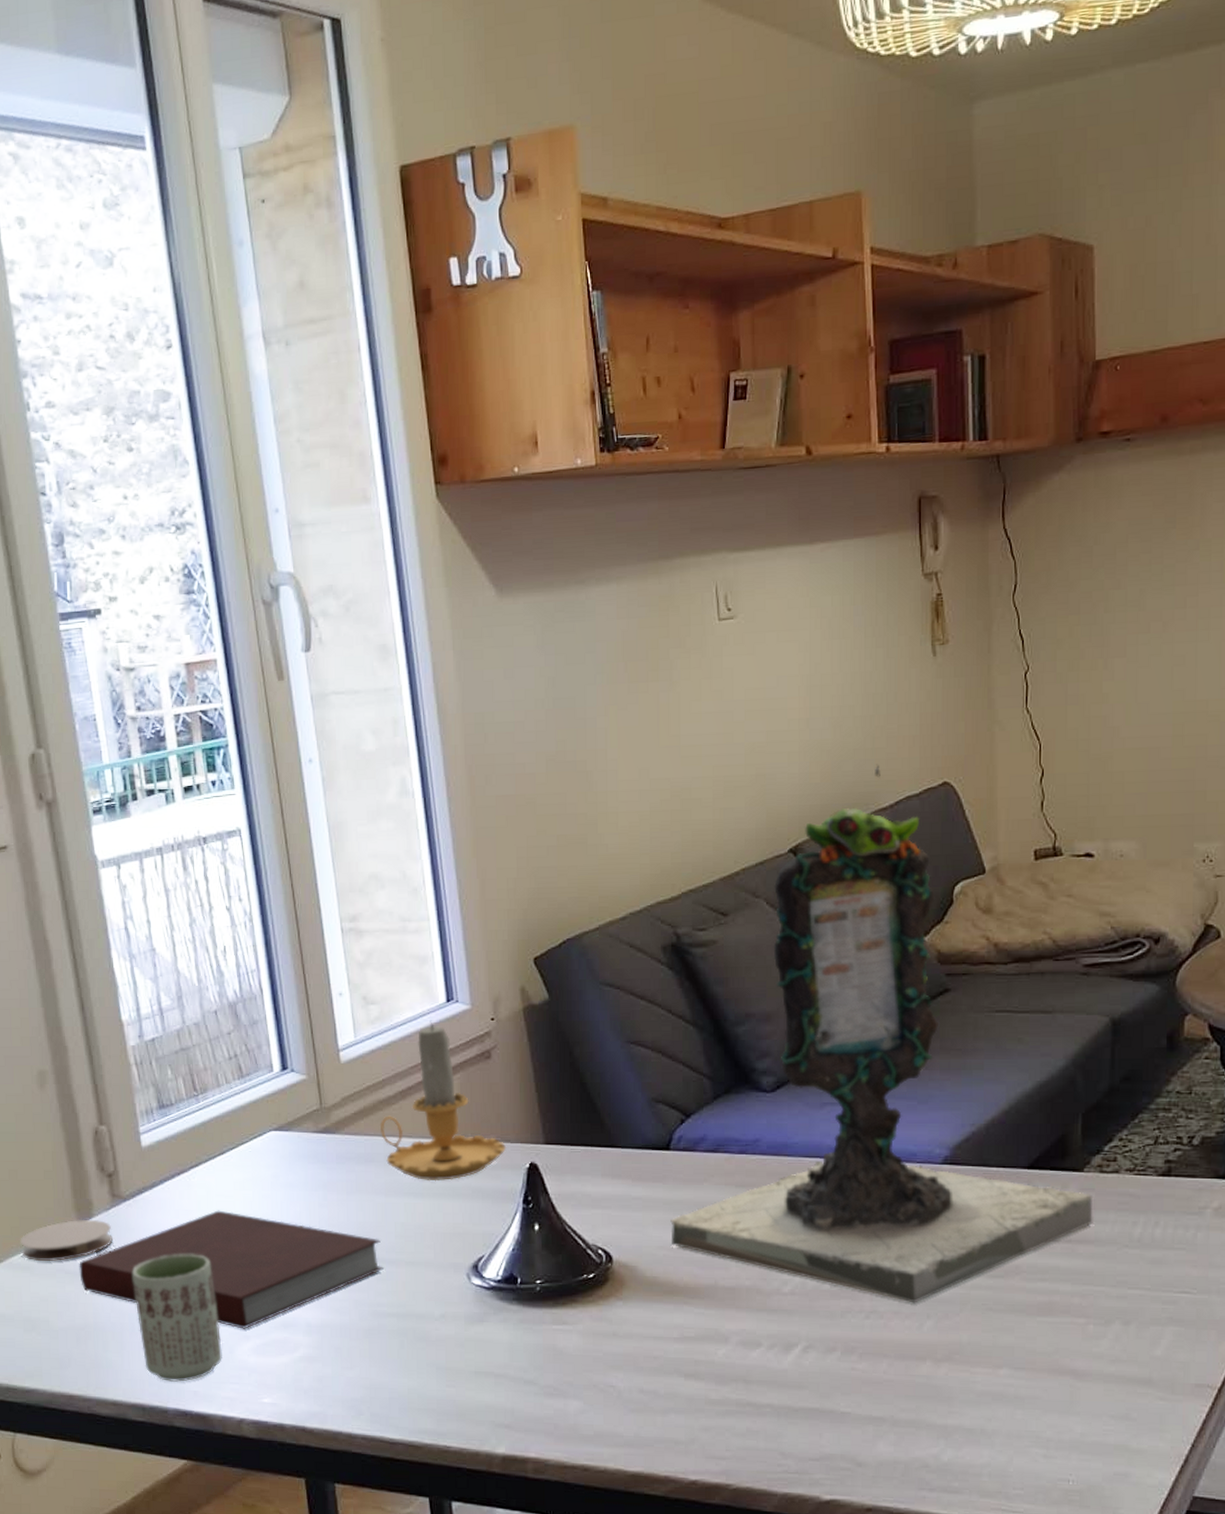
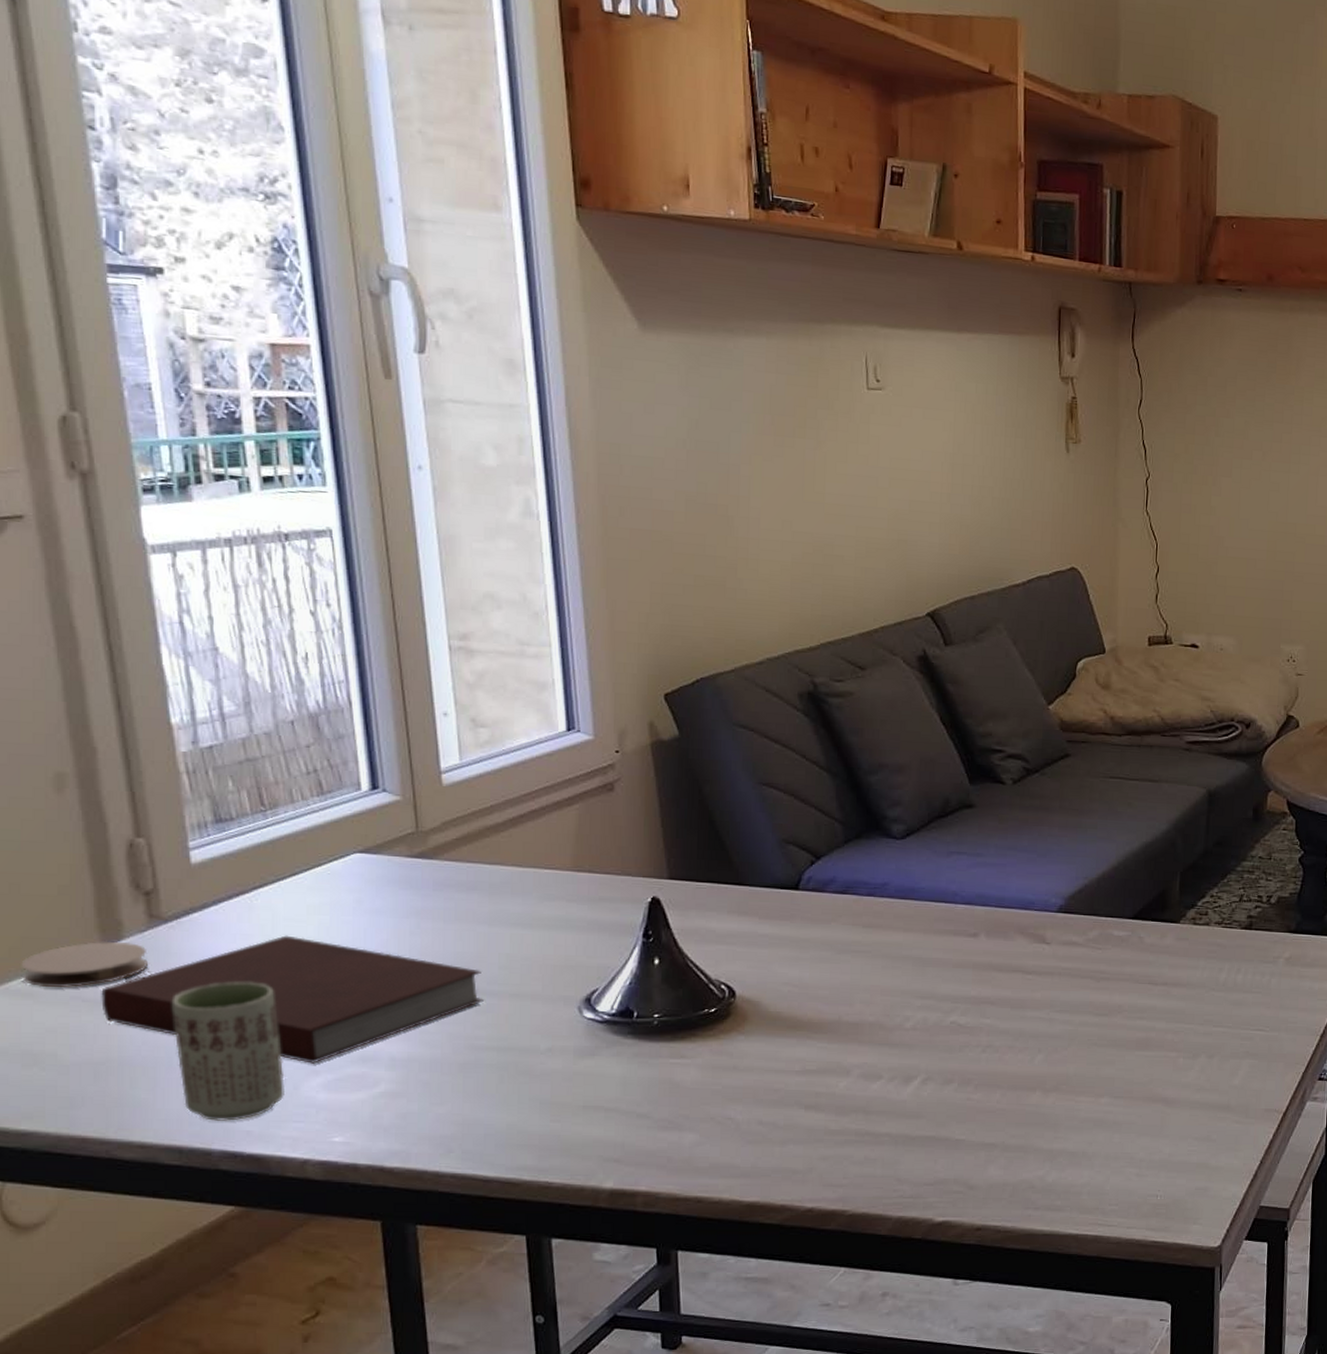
candle: present [379,1020,507,1182] -> none [485,748,627,913]
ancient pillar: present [670,764,1093,1303] -> none [796,543,1187,1039]

